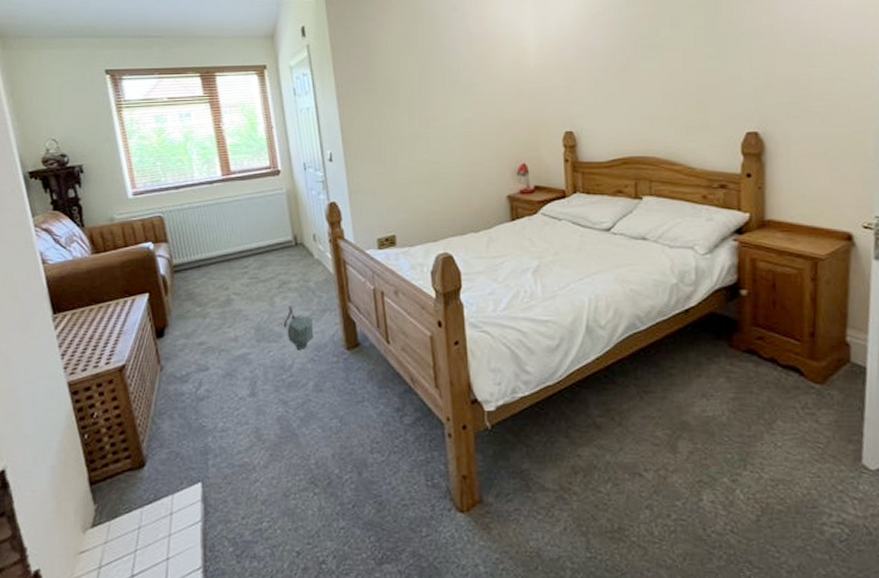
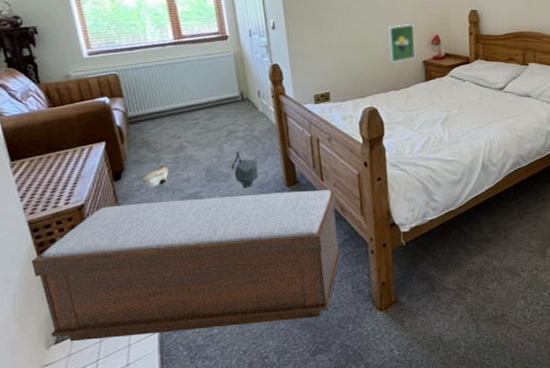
bench: none [70,355,412,526] -> present [31,190,341,342]
shoe: none [185,321,215,348] -> present [141,166,169,188]
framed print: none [464,151,498,200] -> present [388,24,416,64]

